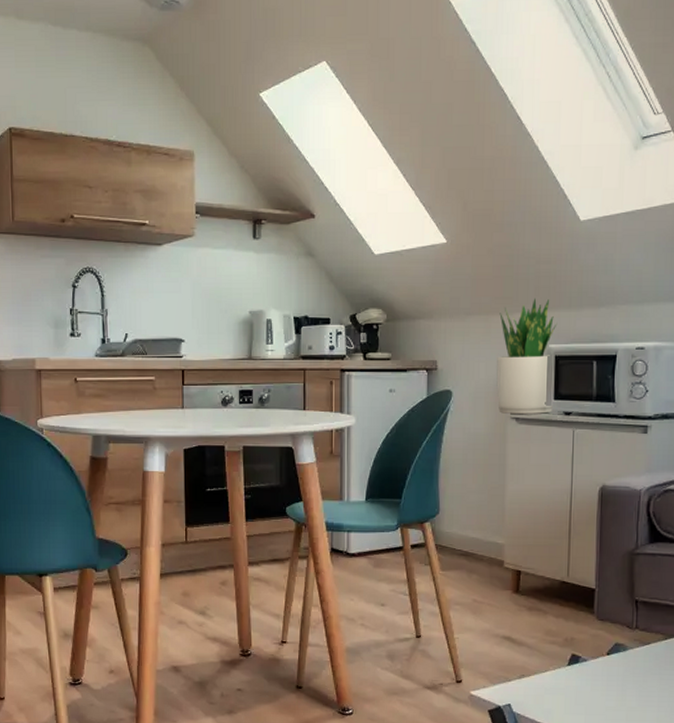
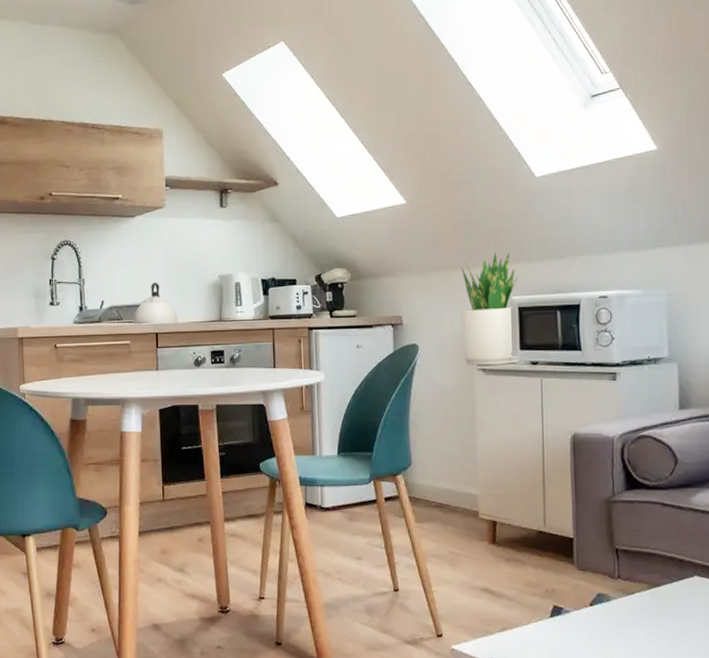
kettle: none [157,315,206,361] -> present [132,282,178,325]

